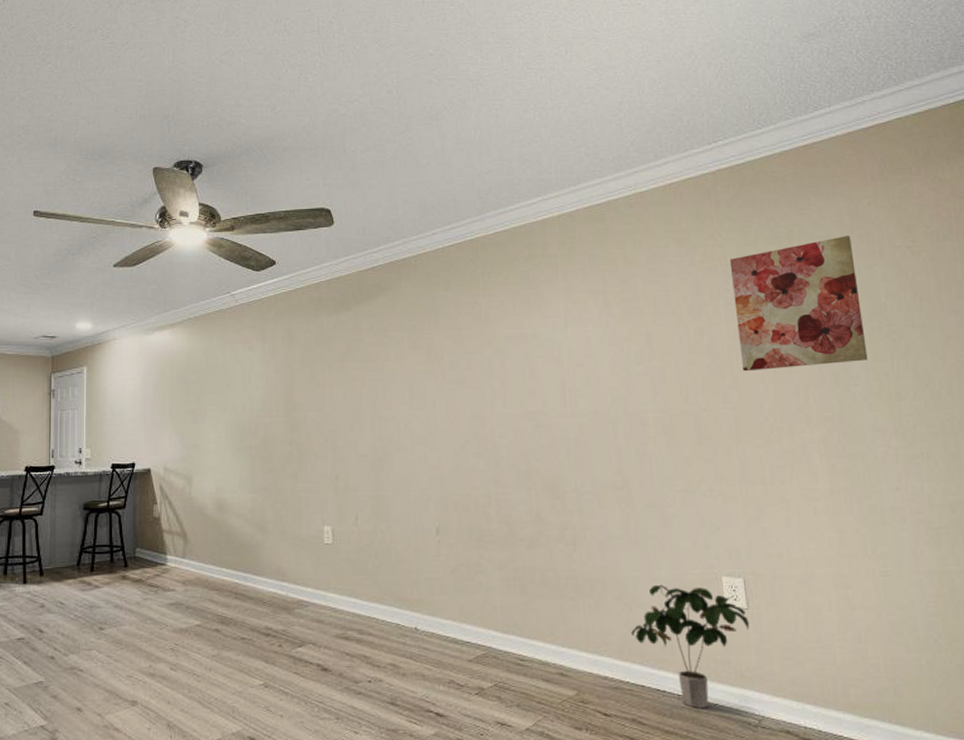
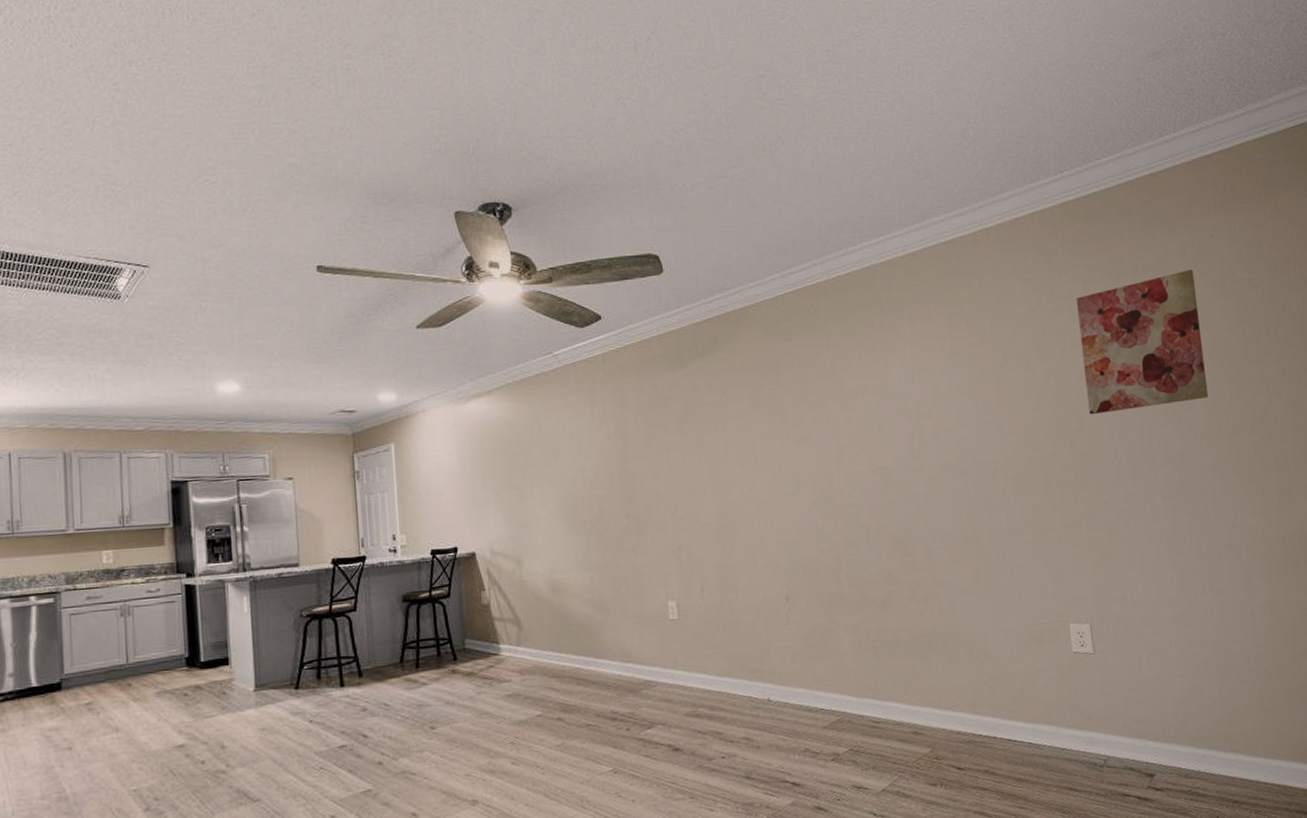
potted plant: present [631,584,749,708] -> none [983,636,1096,755]

